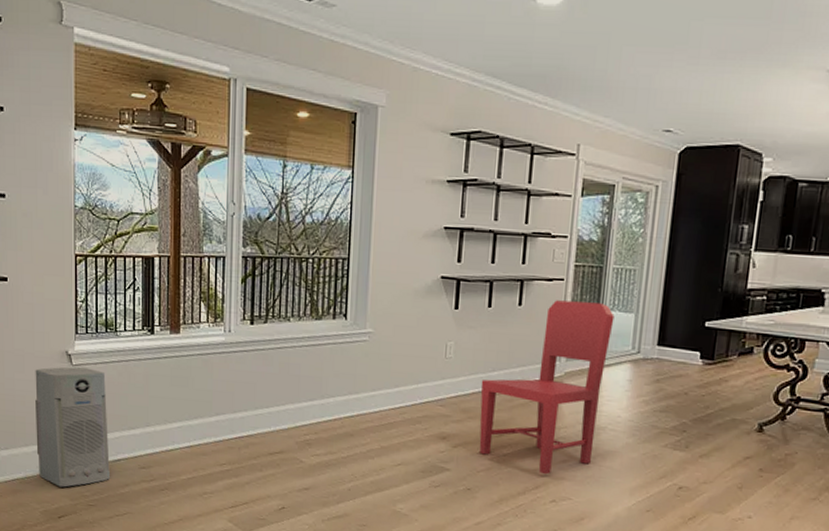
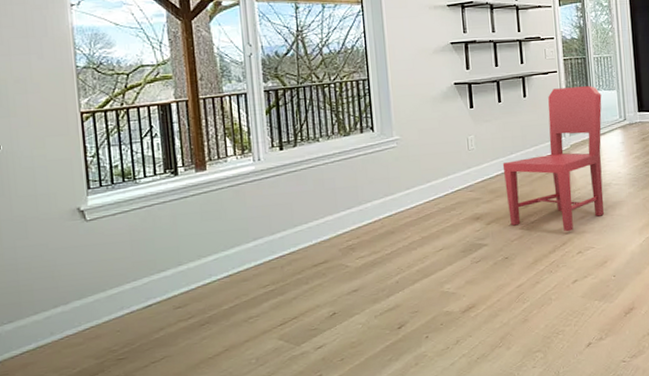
air purifier: present [35,367,110,487] -> none [41,220,141,349]

